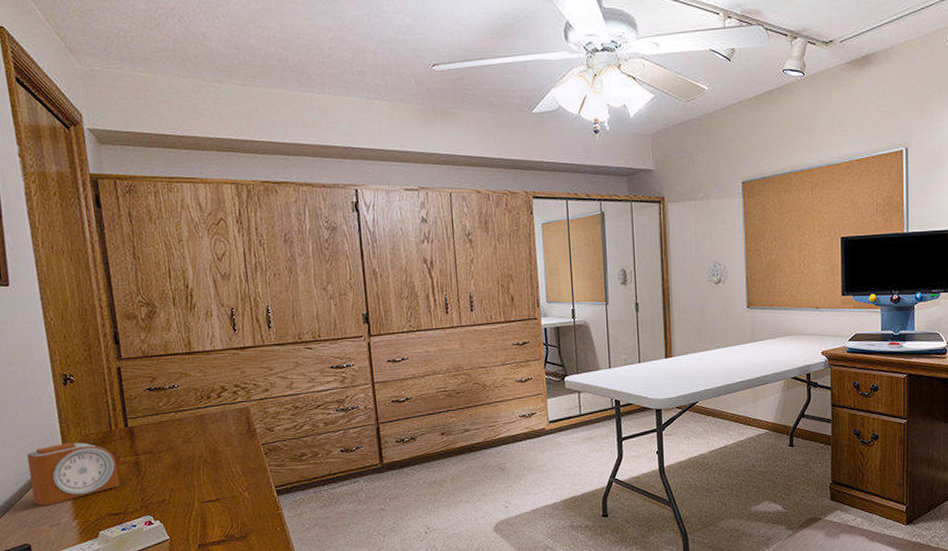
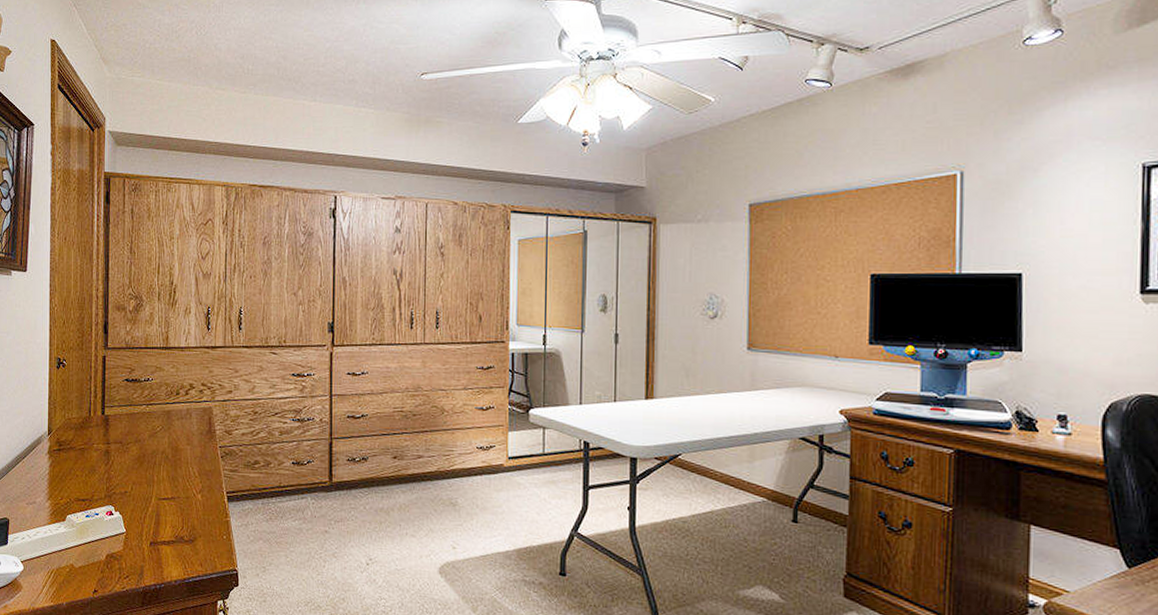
alarm clock: present [26,442,120,506] -> none [18,424,90,483]

